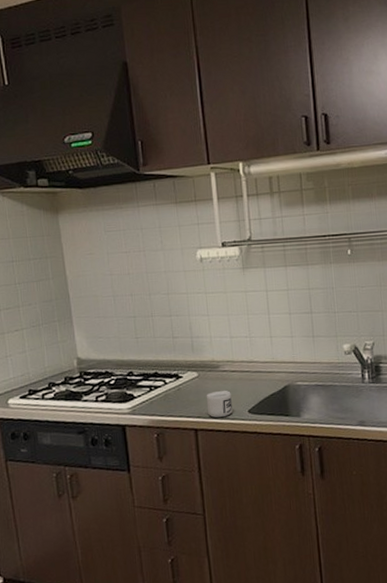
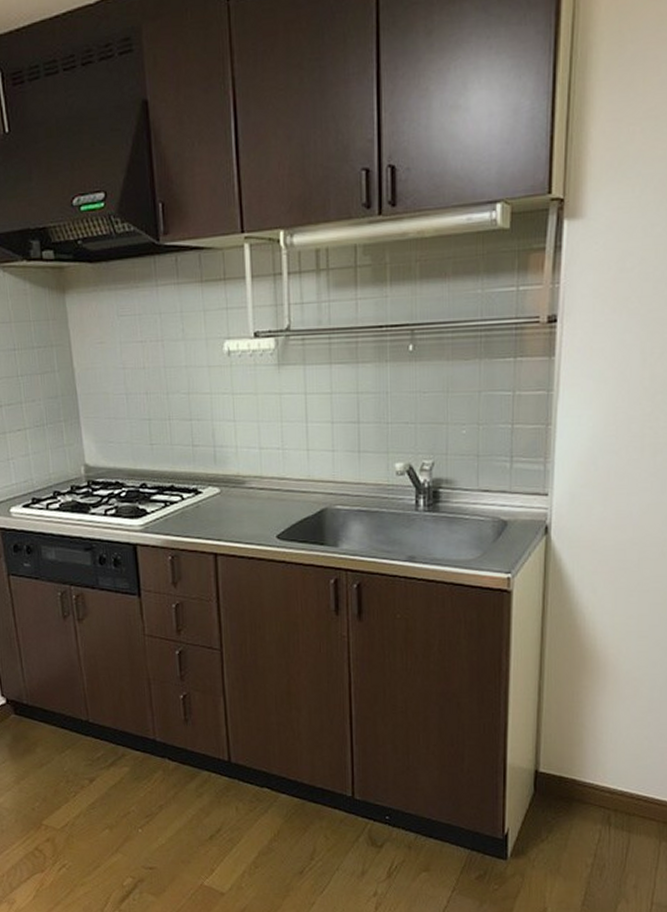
mug: present [206,390,233,417] -> none [228,510,258,541]

